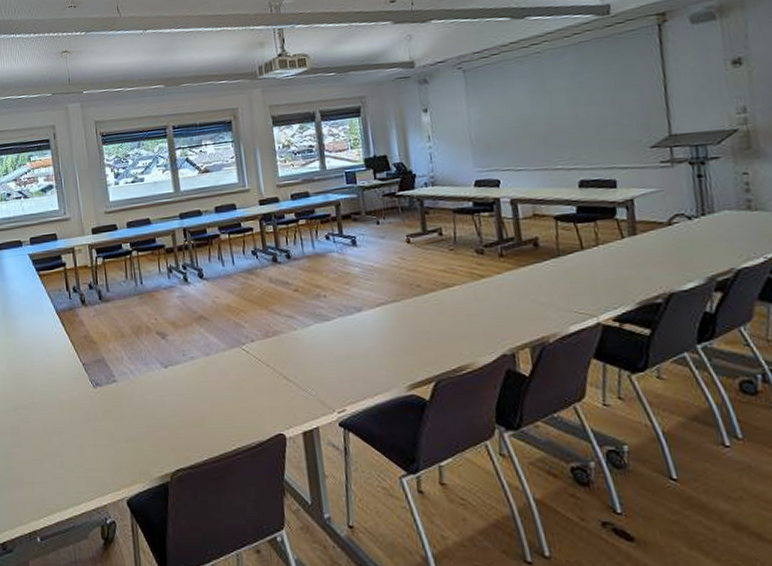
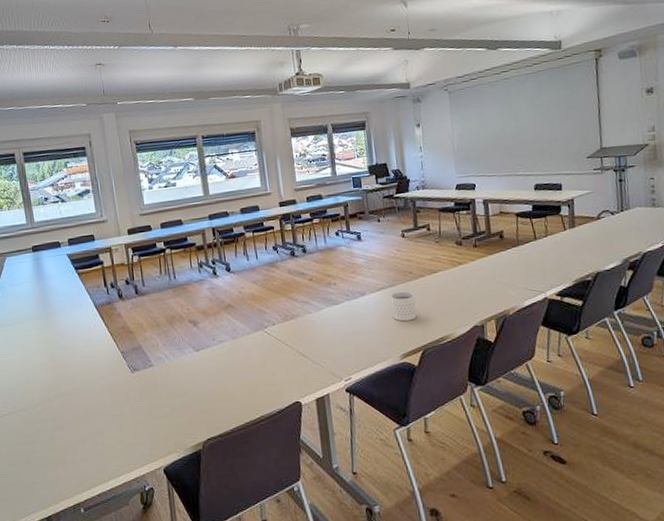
mug: none [393,308,427,345] -> present [390,291,417,322]

